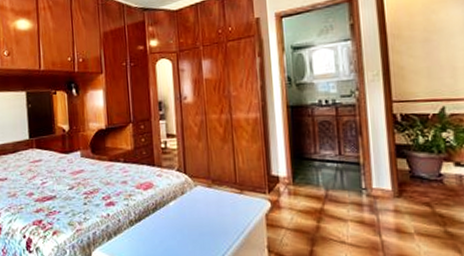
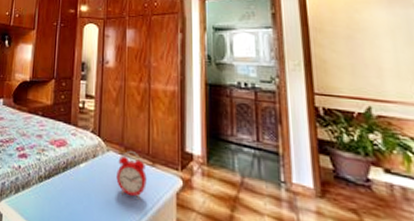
alarm clock: none [206,183,237,226] -> present [116,151,147,200]

